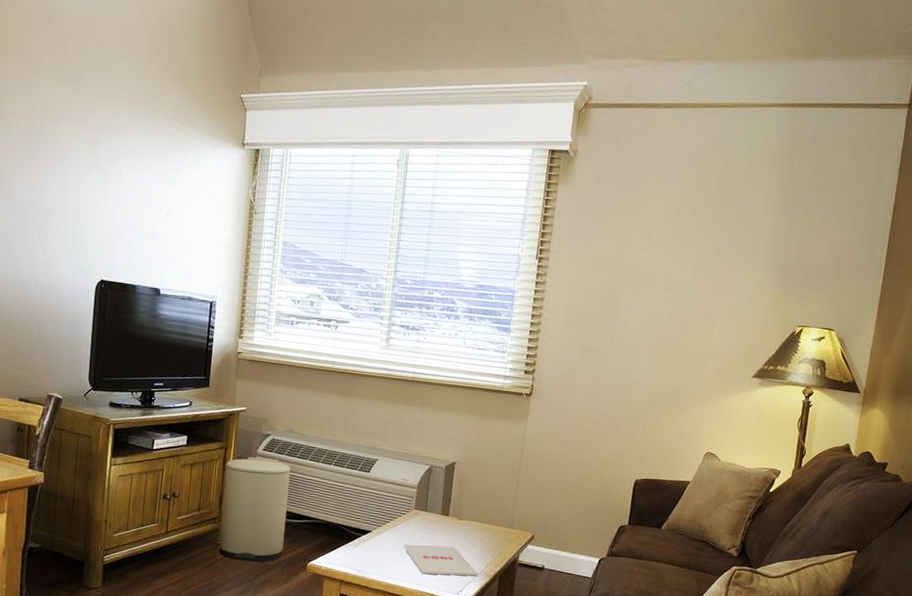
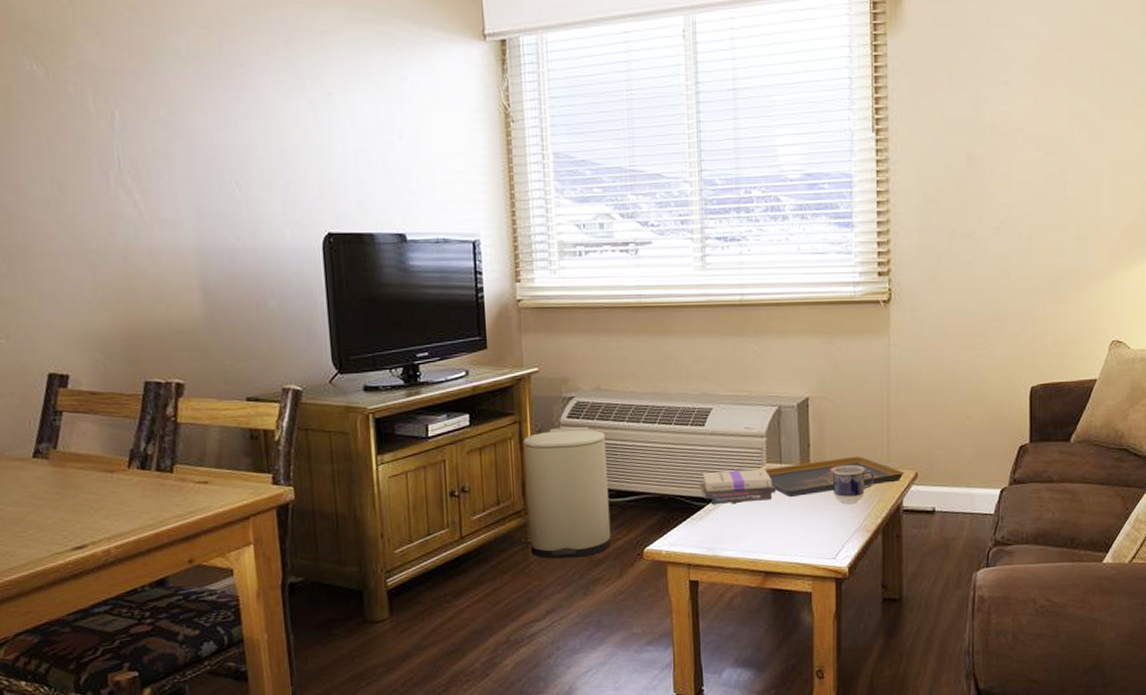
books: none [358,509,419,539] -> present [698,469,775,505]
magazine: present [403,544,479,577] -> none [759,501,857,541]
decorative tray: none [412,513,524,540] -> present [765,456,904,498]
cup: none [464,520,499,553] -> present [832,464,874,505]

